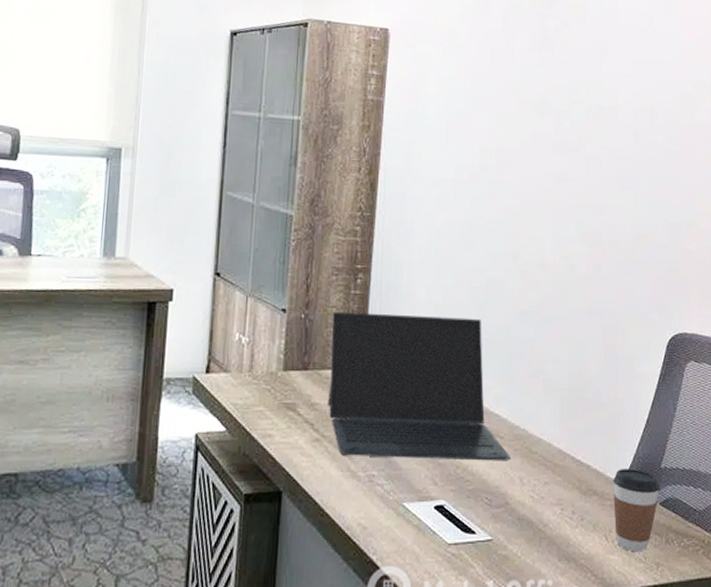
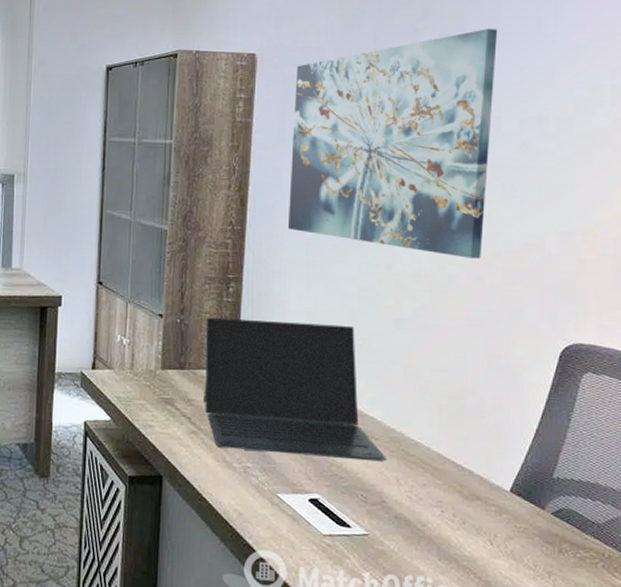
wall art: none [417,20,615,249] -> present [287,29,498,259]
coffee cup: present [613,469,661,552] -> none [498,476,553,560]

